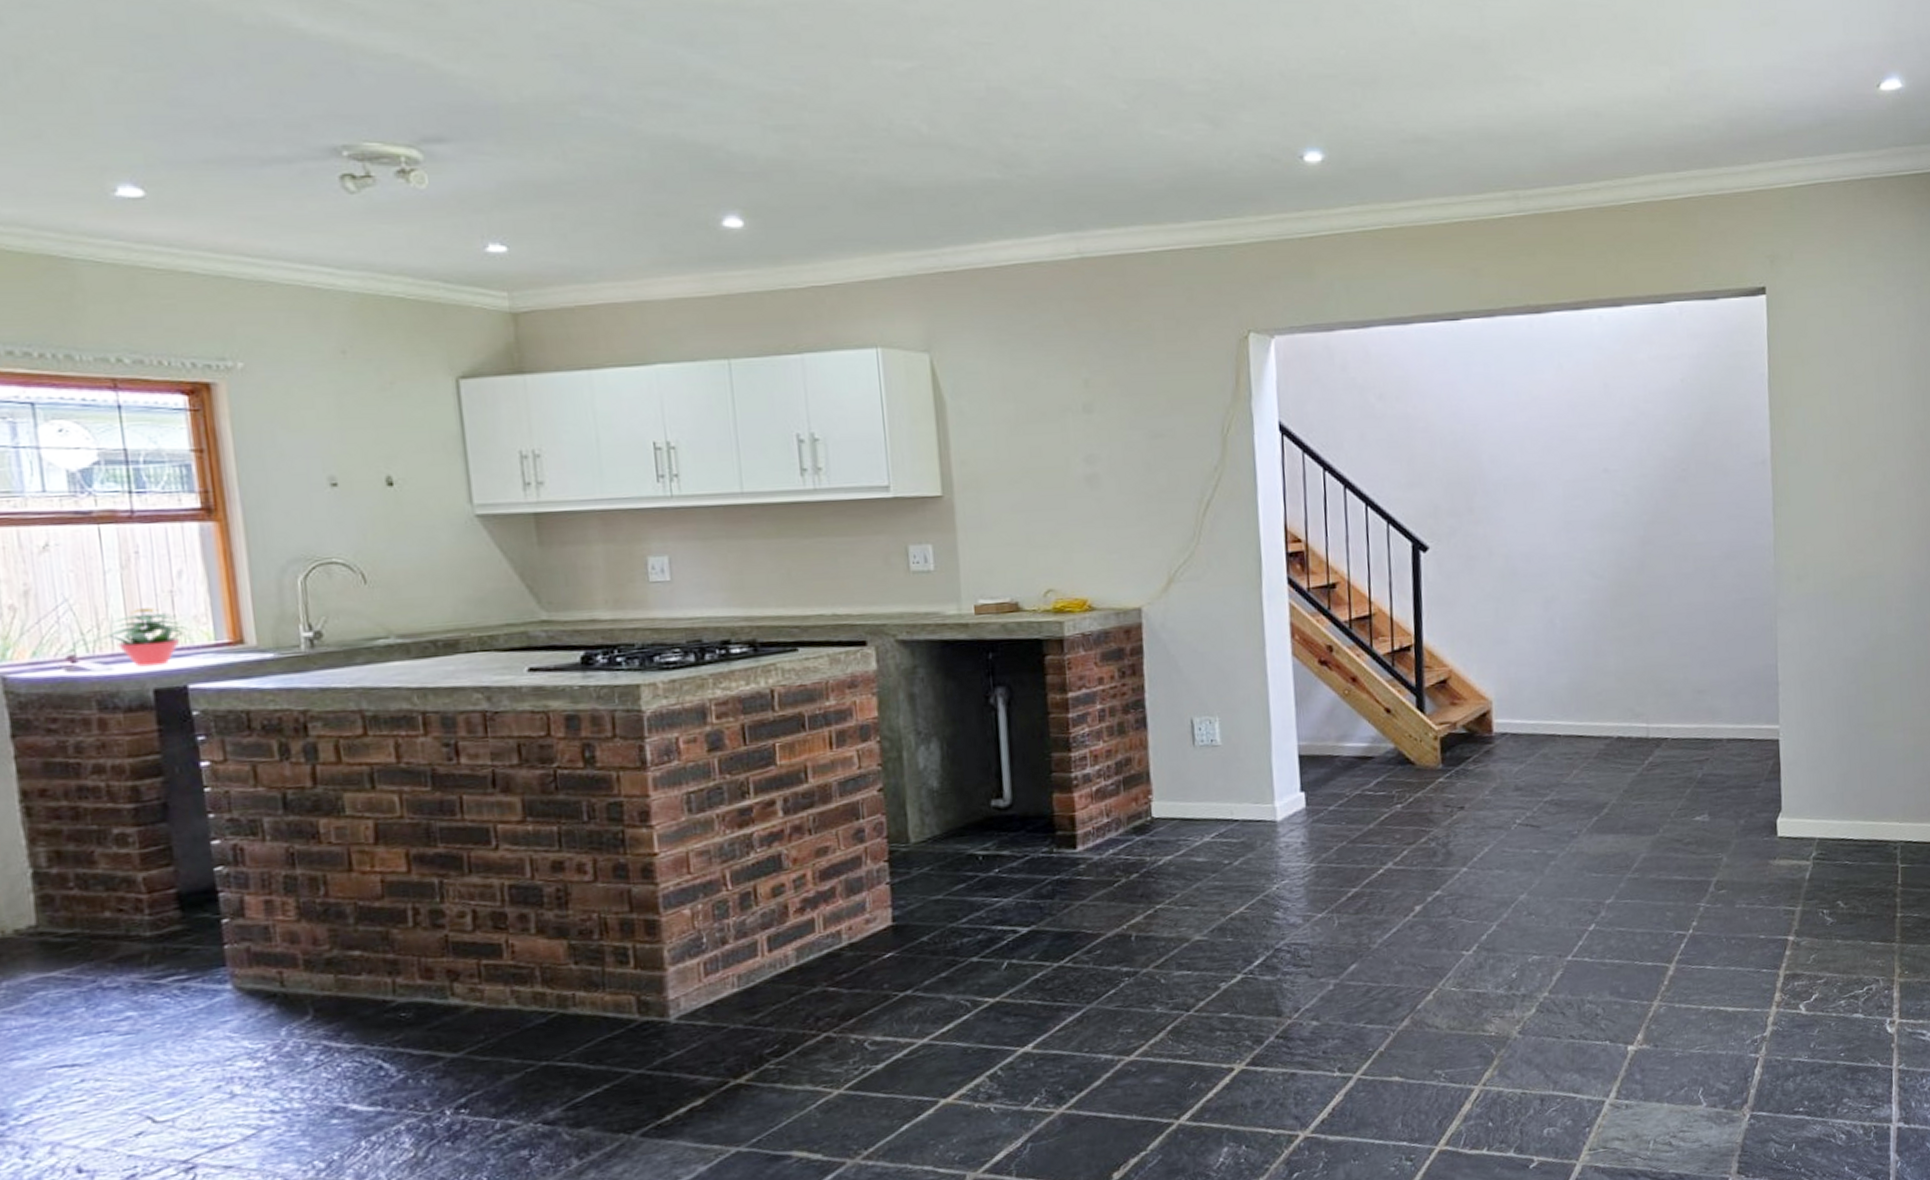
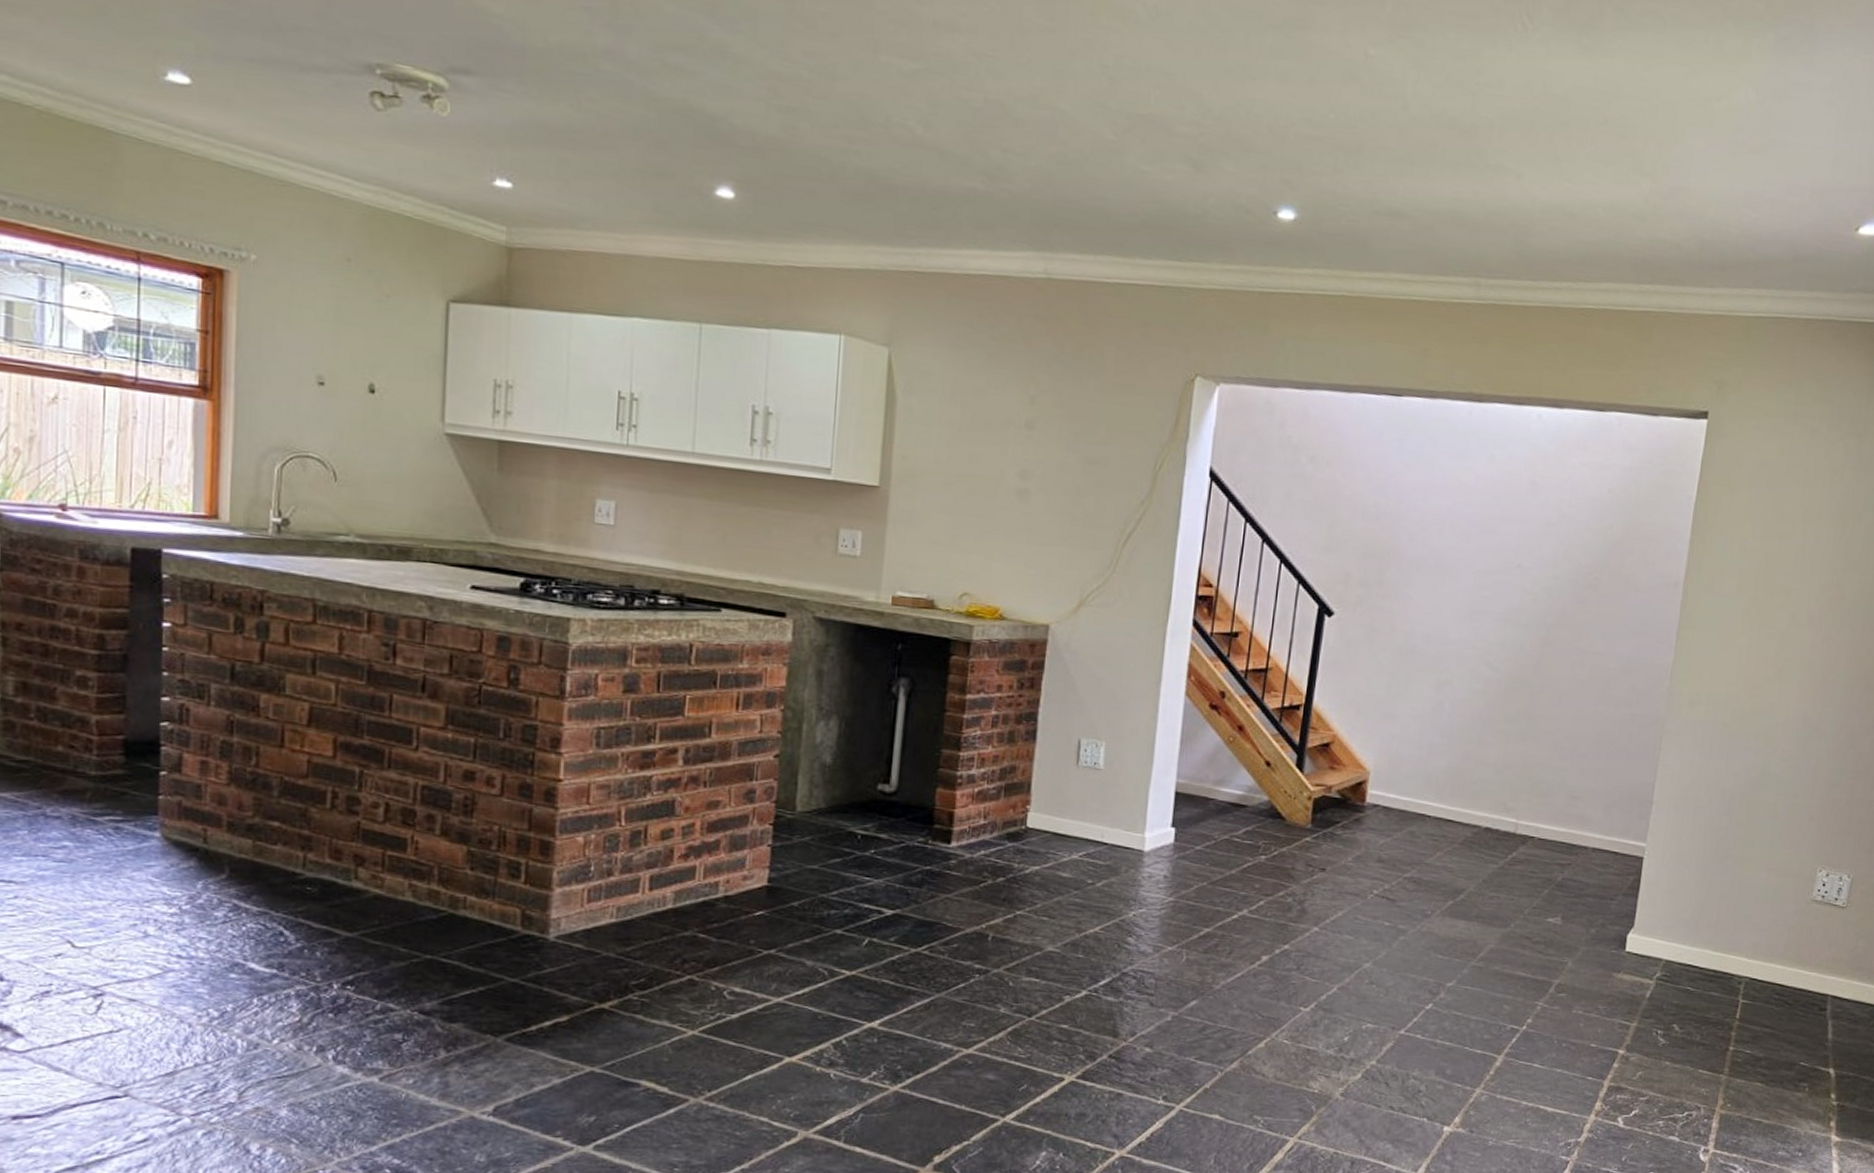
potted flower: present [103,608,187,667] -> none [93,470,169,527]

